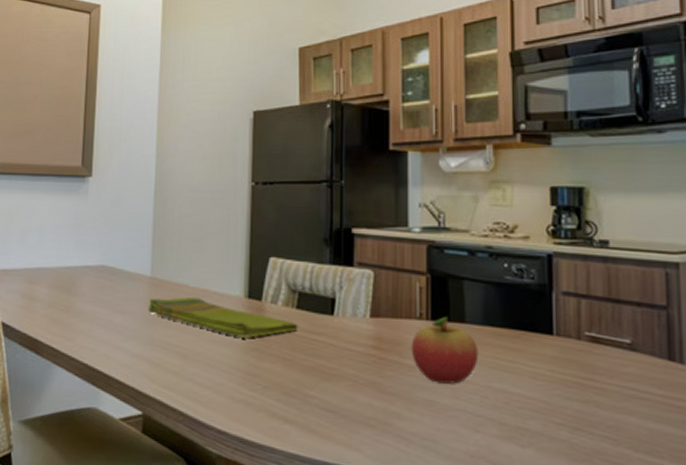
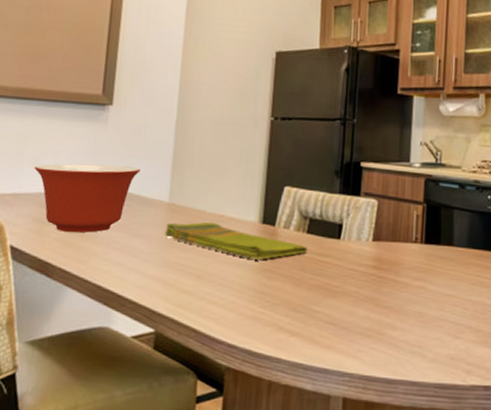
mixing bowl: none [21,238,122,309] -> present [34,163,141,233]
fruit: present [411,317,479,384] -> none [406,241,463,298]

